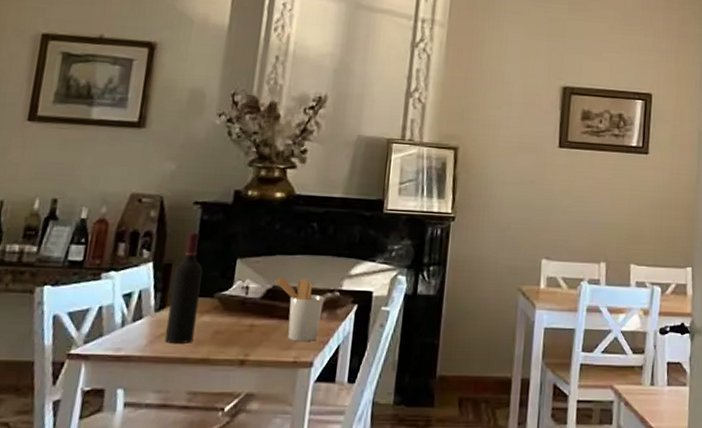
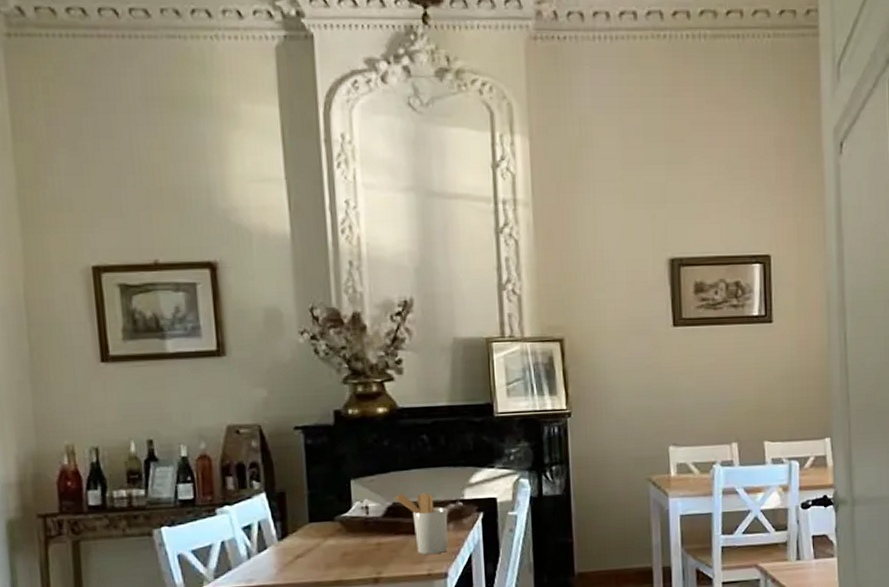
wine bottle: present [165,232,203,343] -> none [289,458,323,569]

